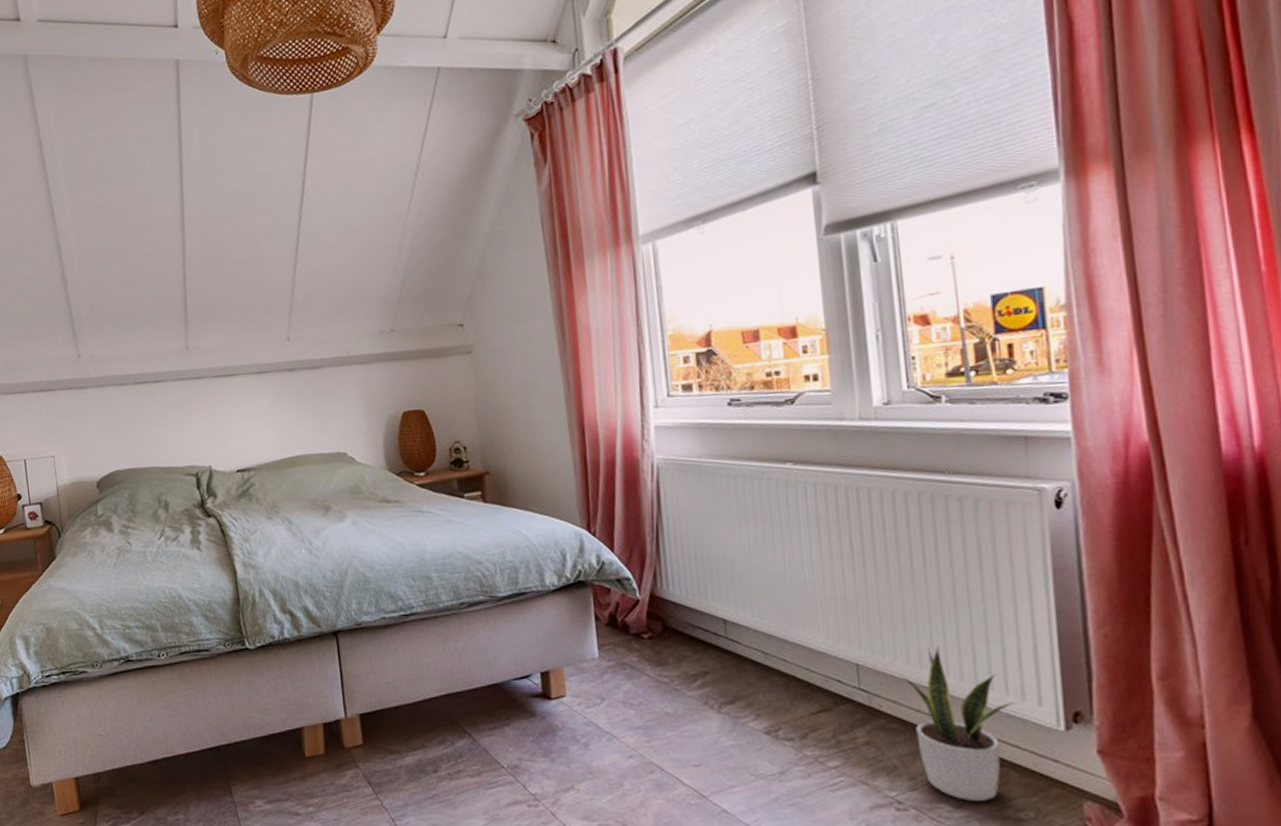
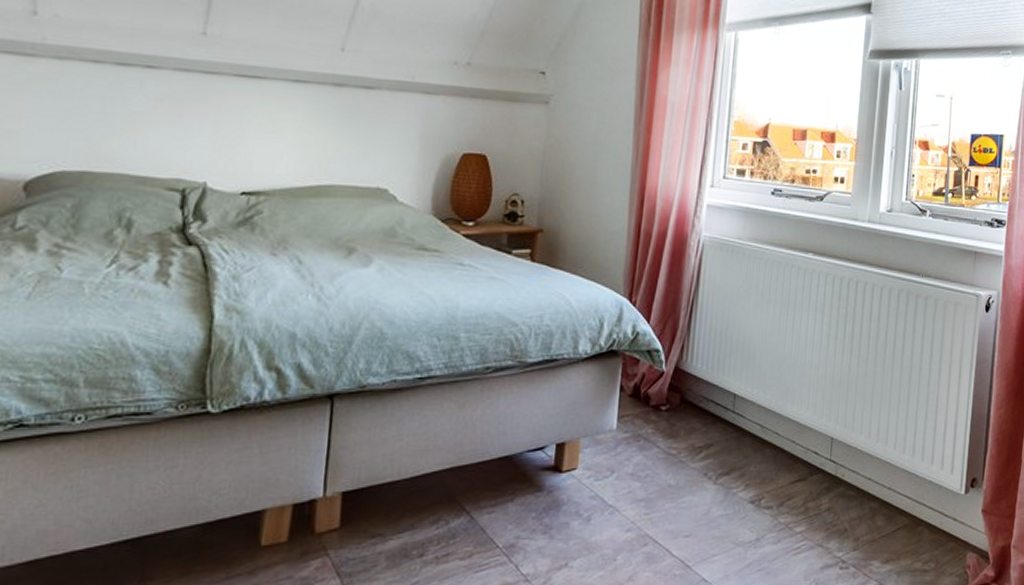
potted plant: present [900,646,1015,802] -> none [861,422,936,558]

